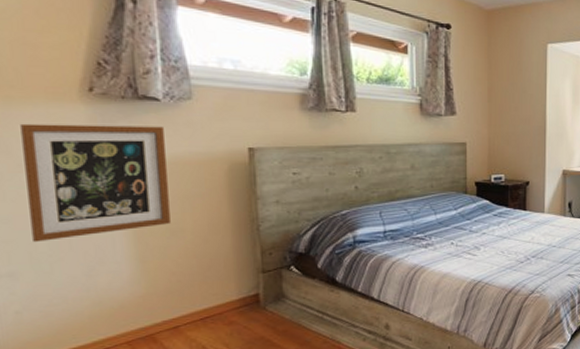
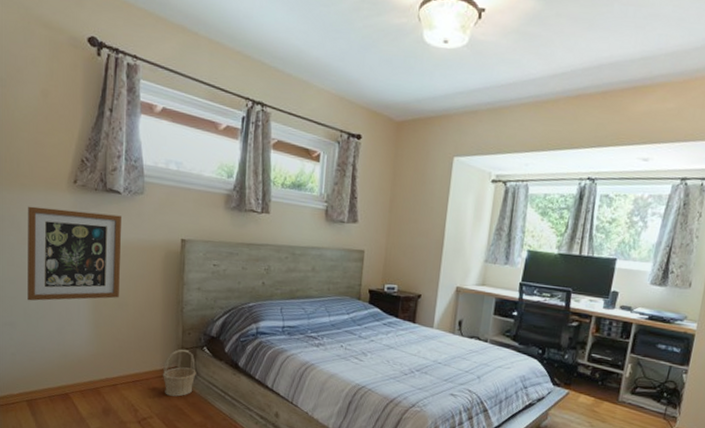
basket: none [240,272,284,328] -> present [163,349,196,397]

